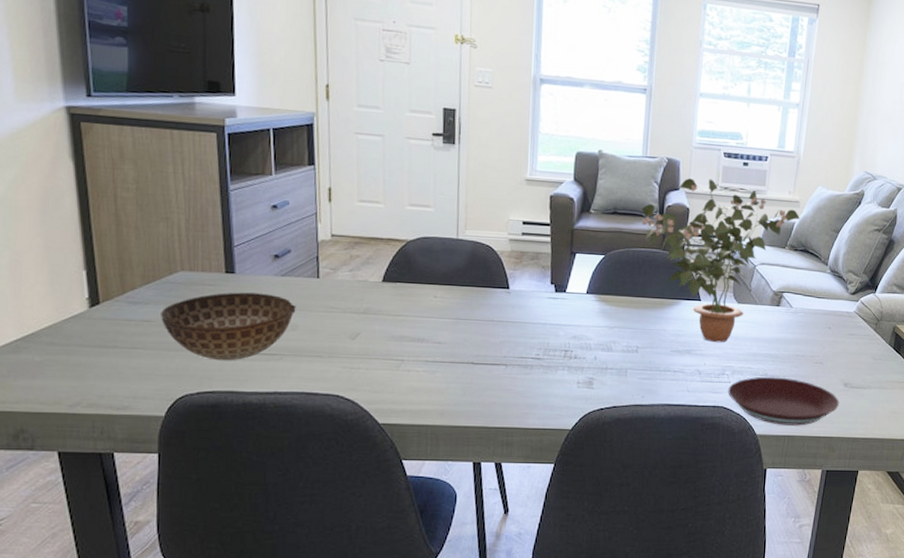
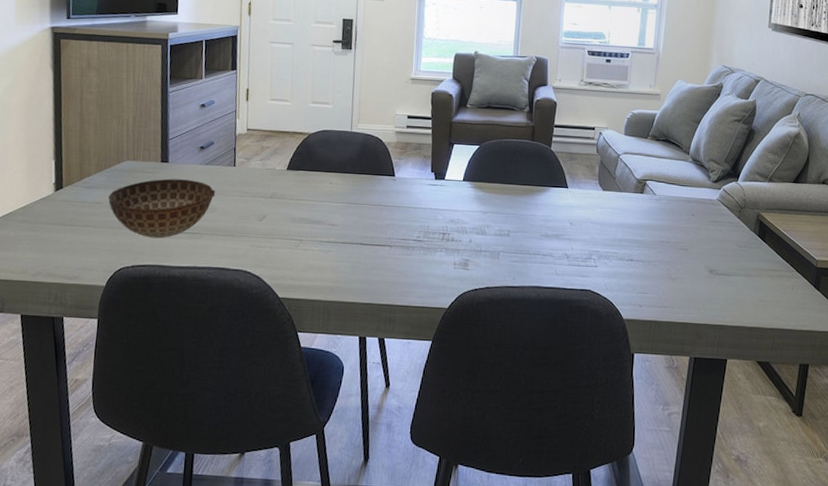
potted plant: present [641,178,801,343] -> none [512,75,662,228]
plate: present [728,376,839,426] -> none [595,261,705,311]

